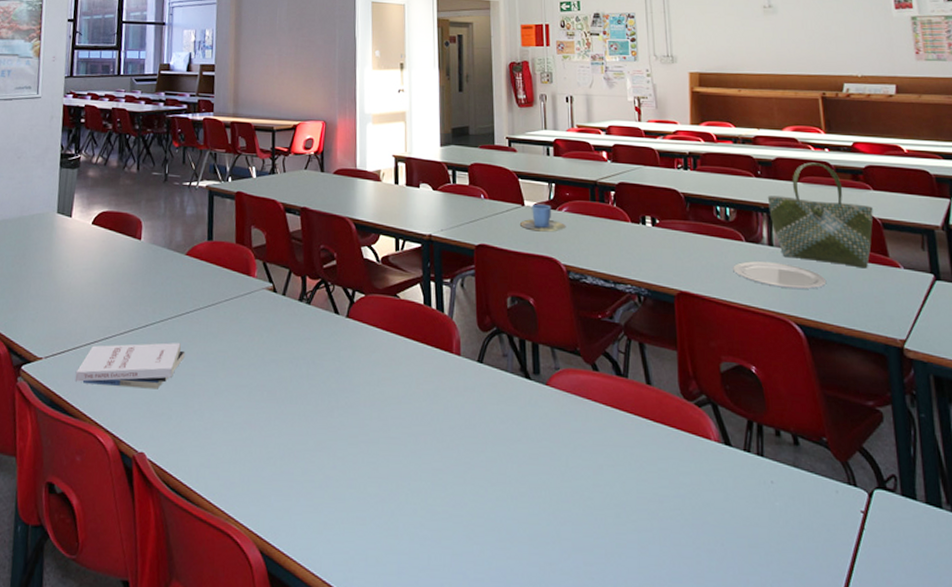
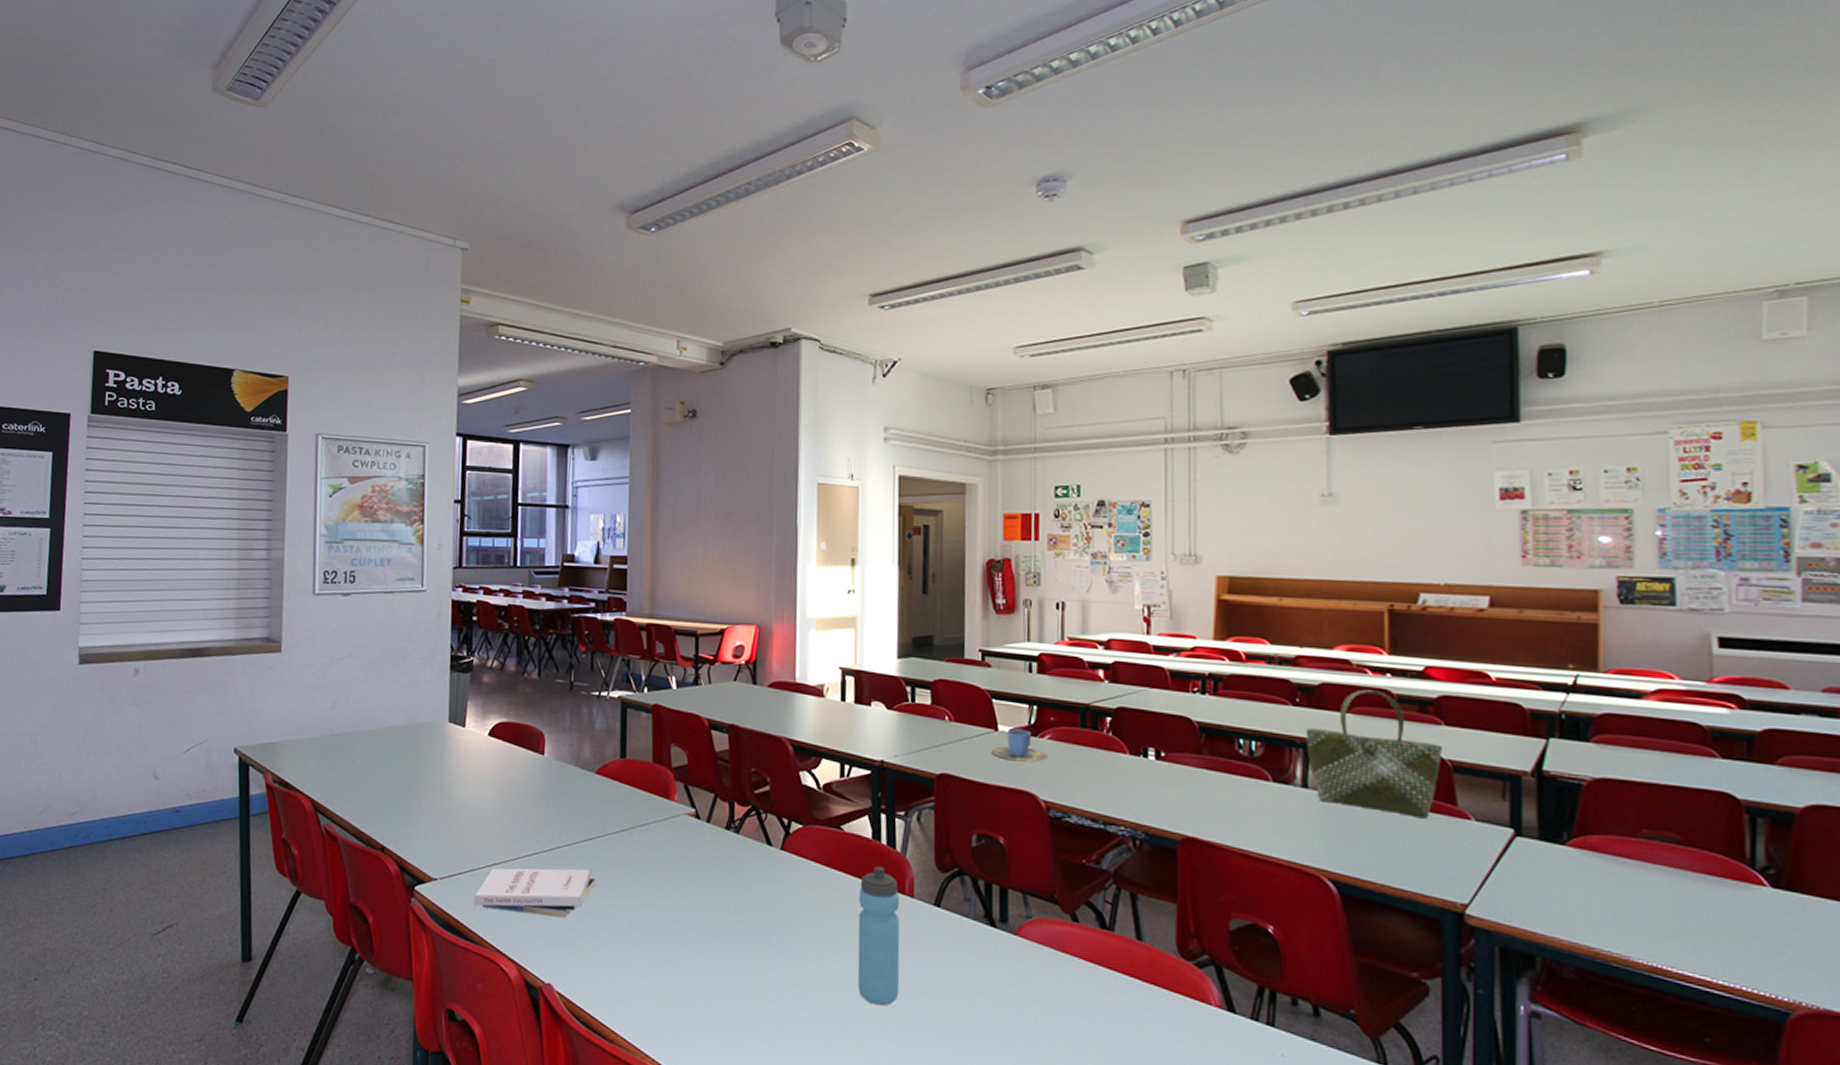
water bottle: none [413,328,451,457] -> present [857,866,900,1006]
plate: present [733,261,827,290] -> none [1254,804,1373,841]

